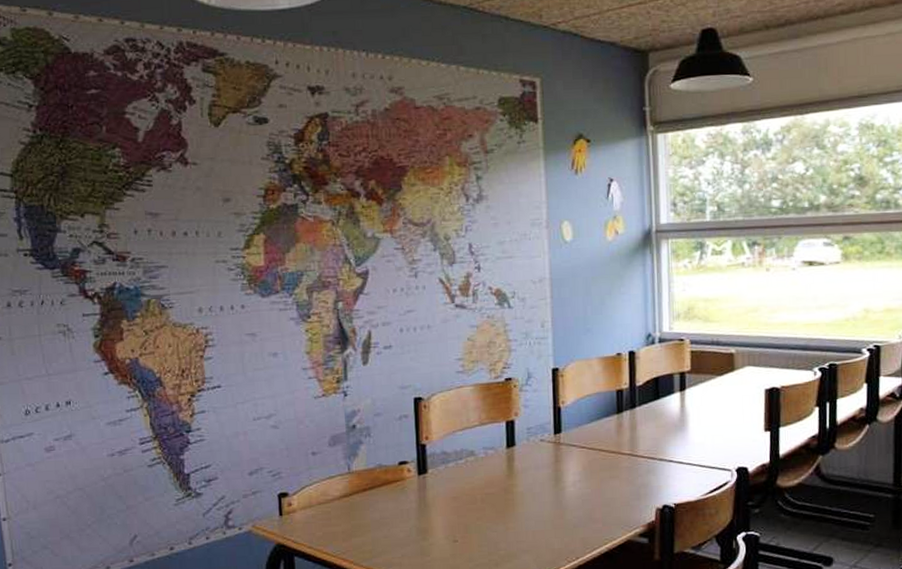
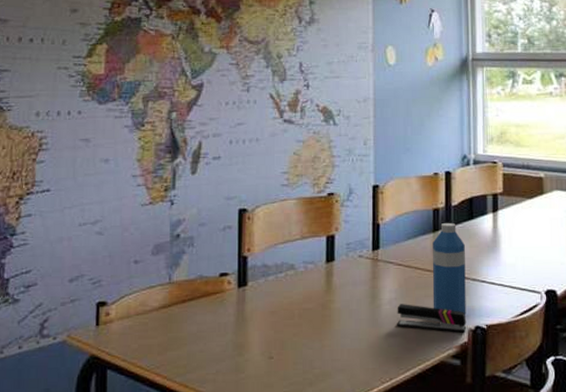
stapler: none [581,485,654,512] -> present [397,304,467,333]
water bottle: none [617,403,654,494] -> present [432,222,466,314]

